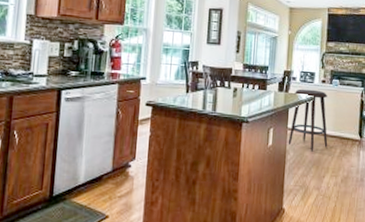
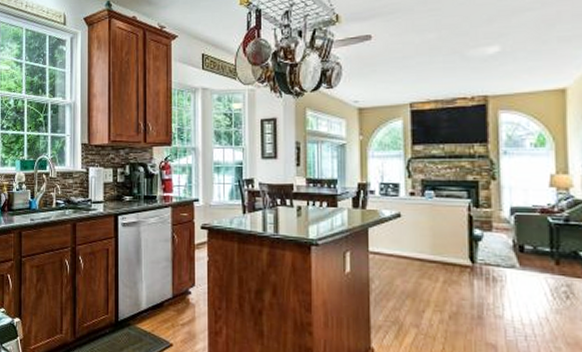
stool: present [288,89,328,152] -> none [371,204,425,280]

